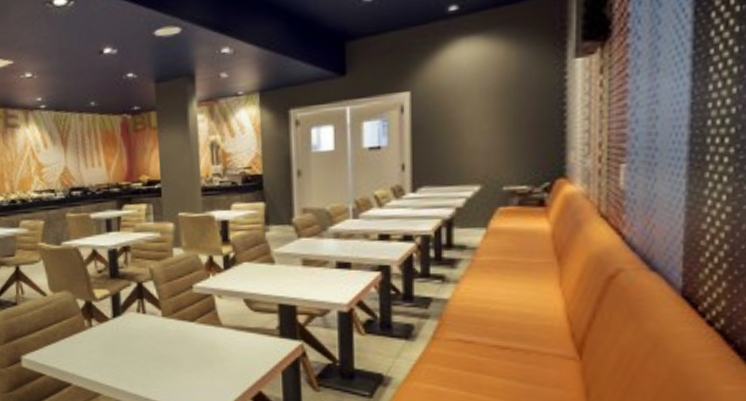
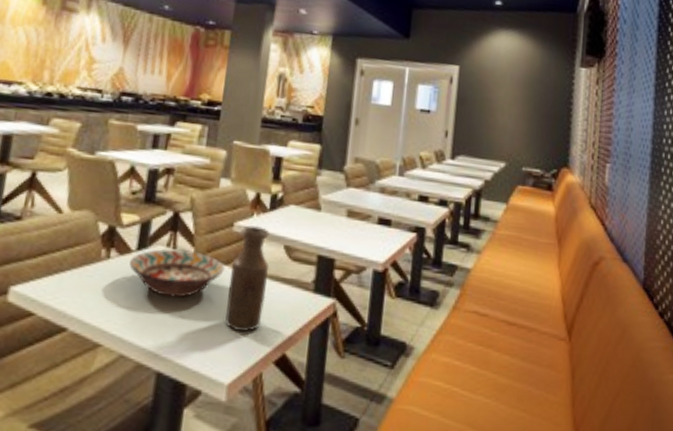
decorative bowl: none [109,313,192,353] -> present [129,249,225,298]
bottle: none [197,285,235,375] -> present [225,225,270,332]

